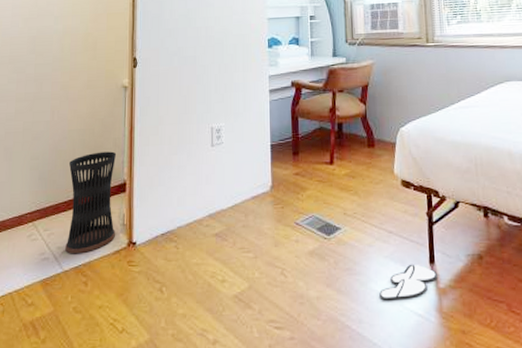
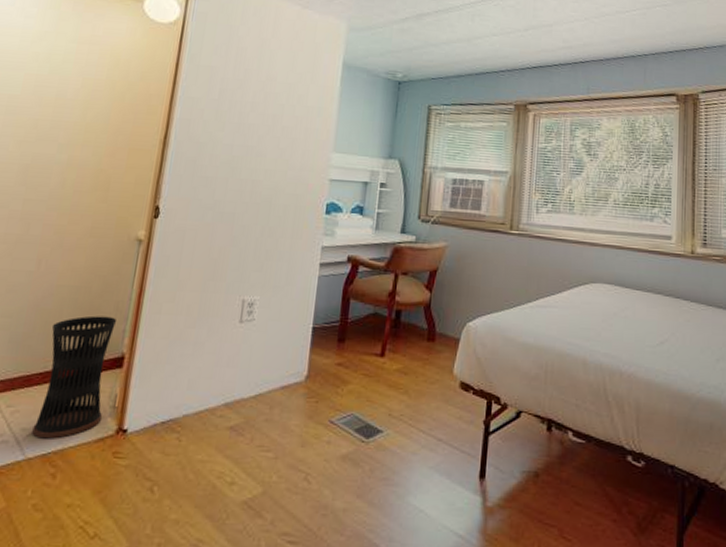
slippers: present [379,264,437,301] -> none [417,477,486,518]

